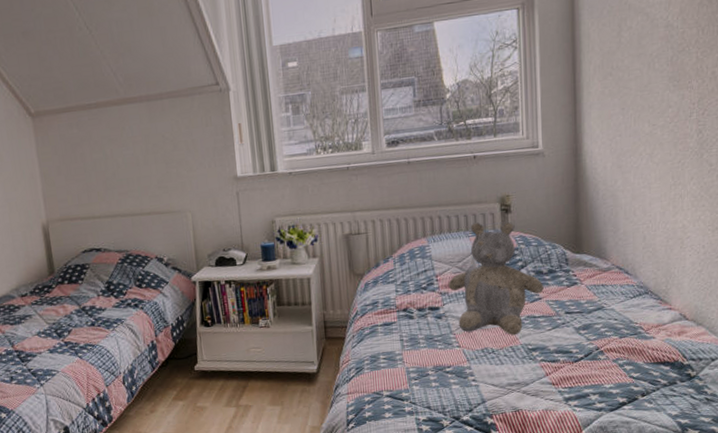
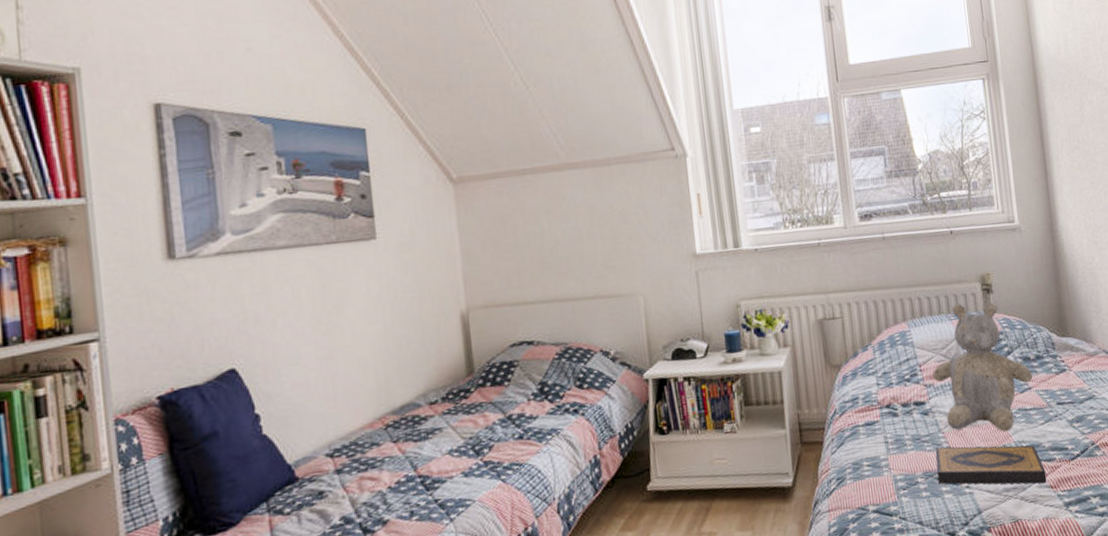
hardback book: none [446,346,549,381] -> present [935,445,1047,485]

